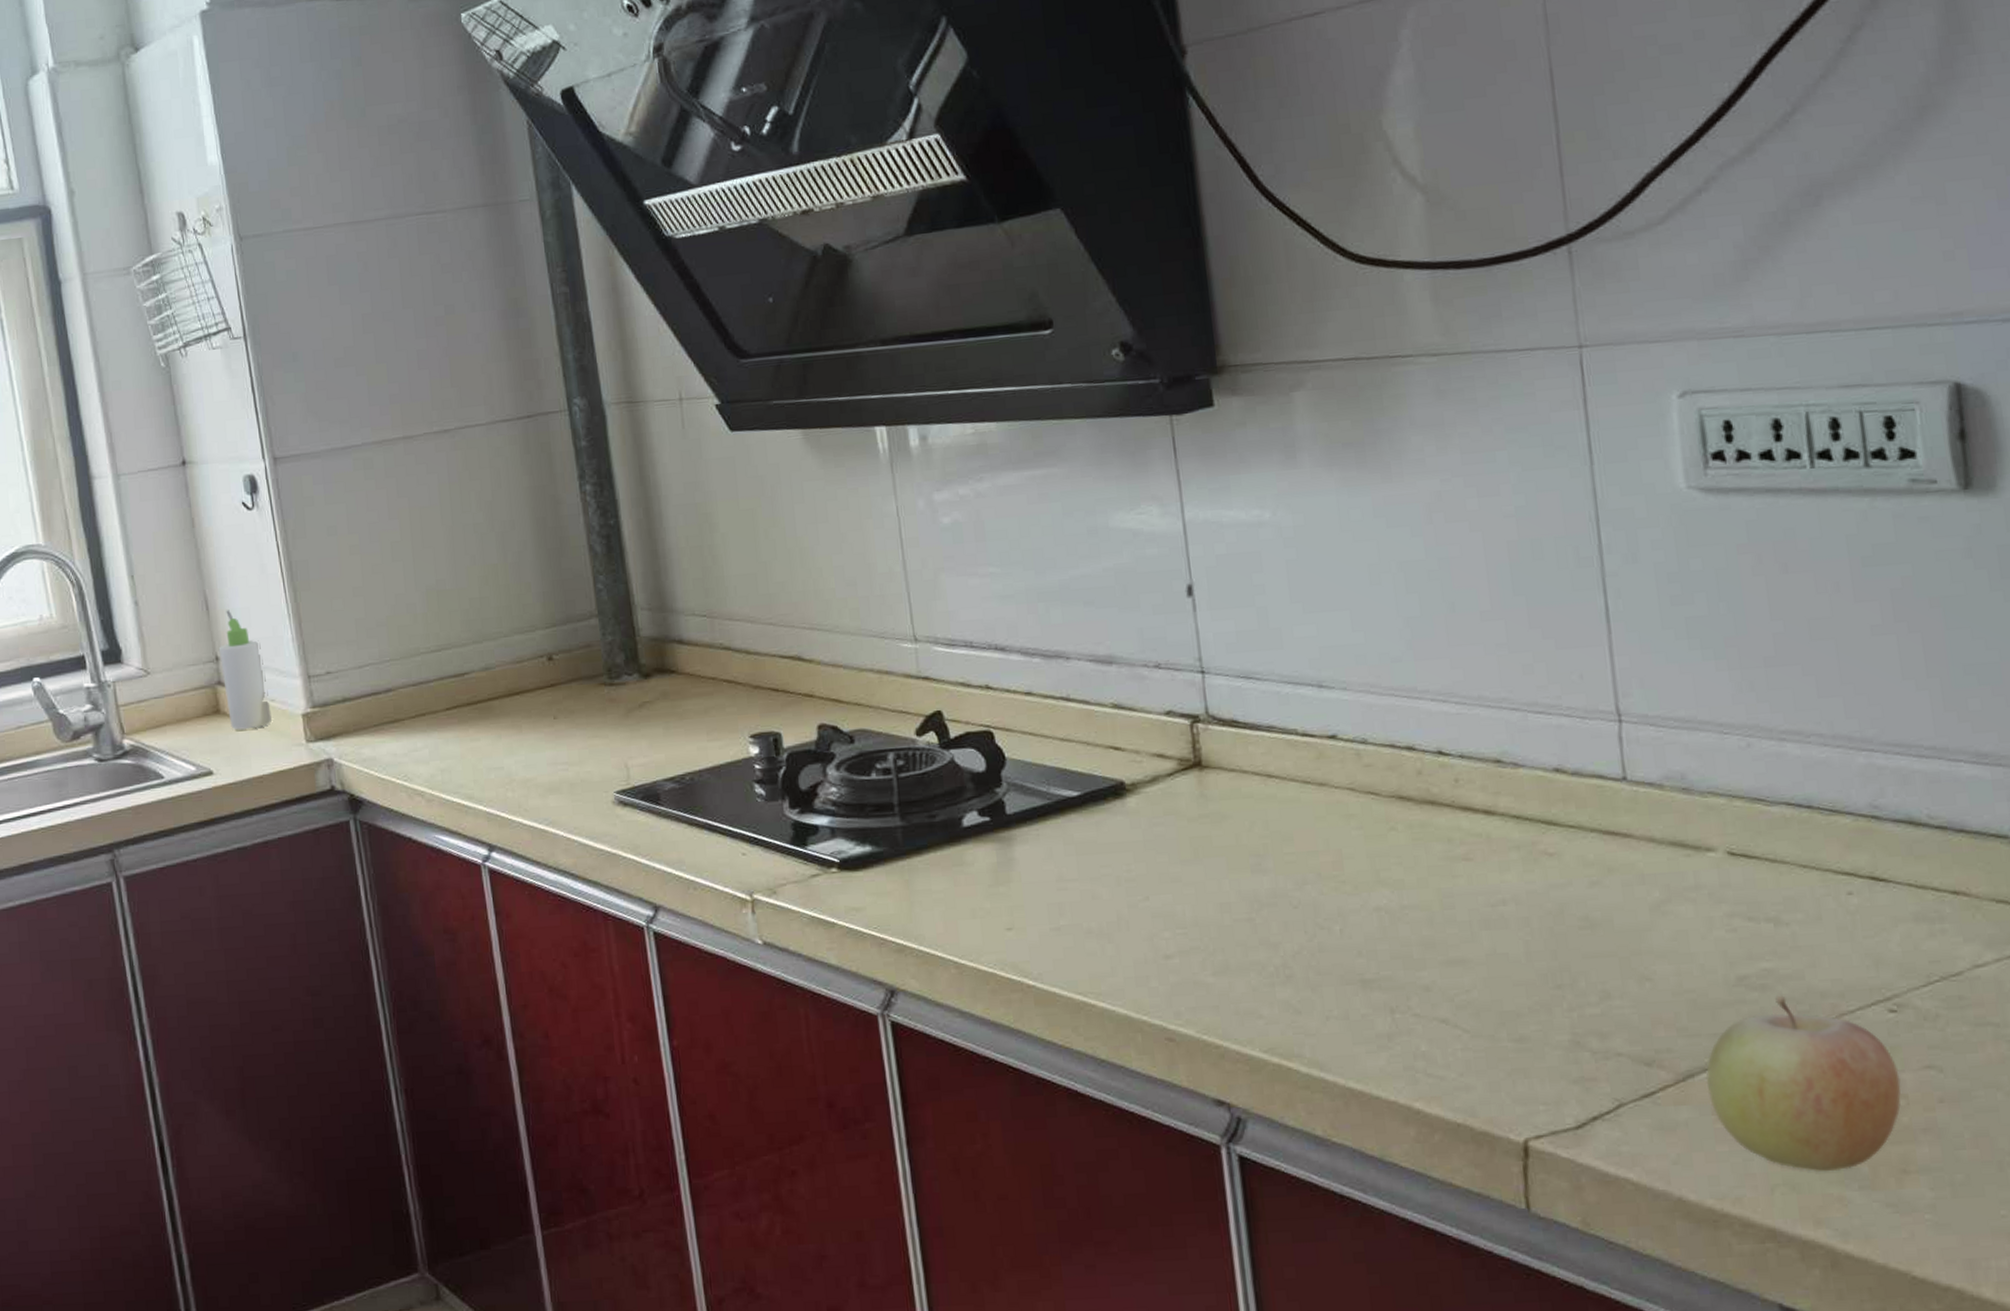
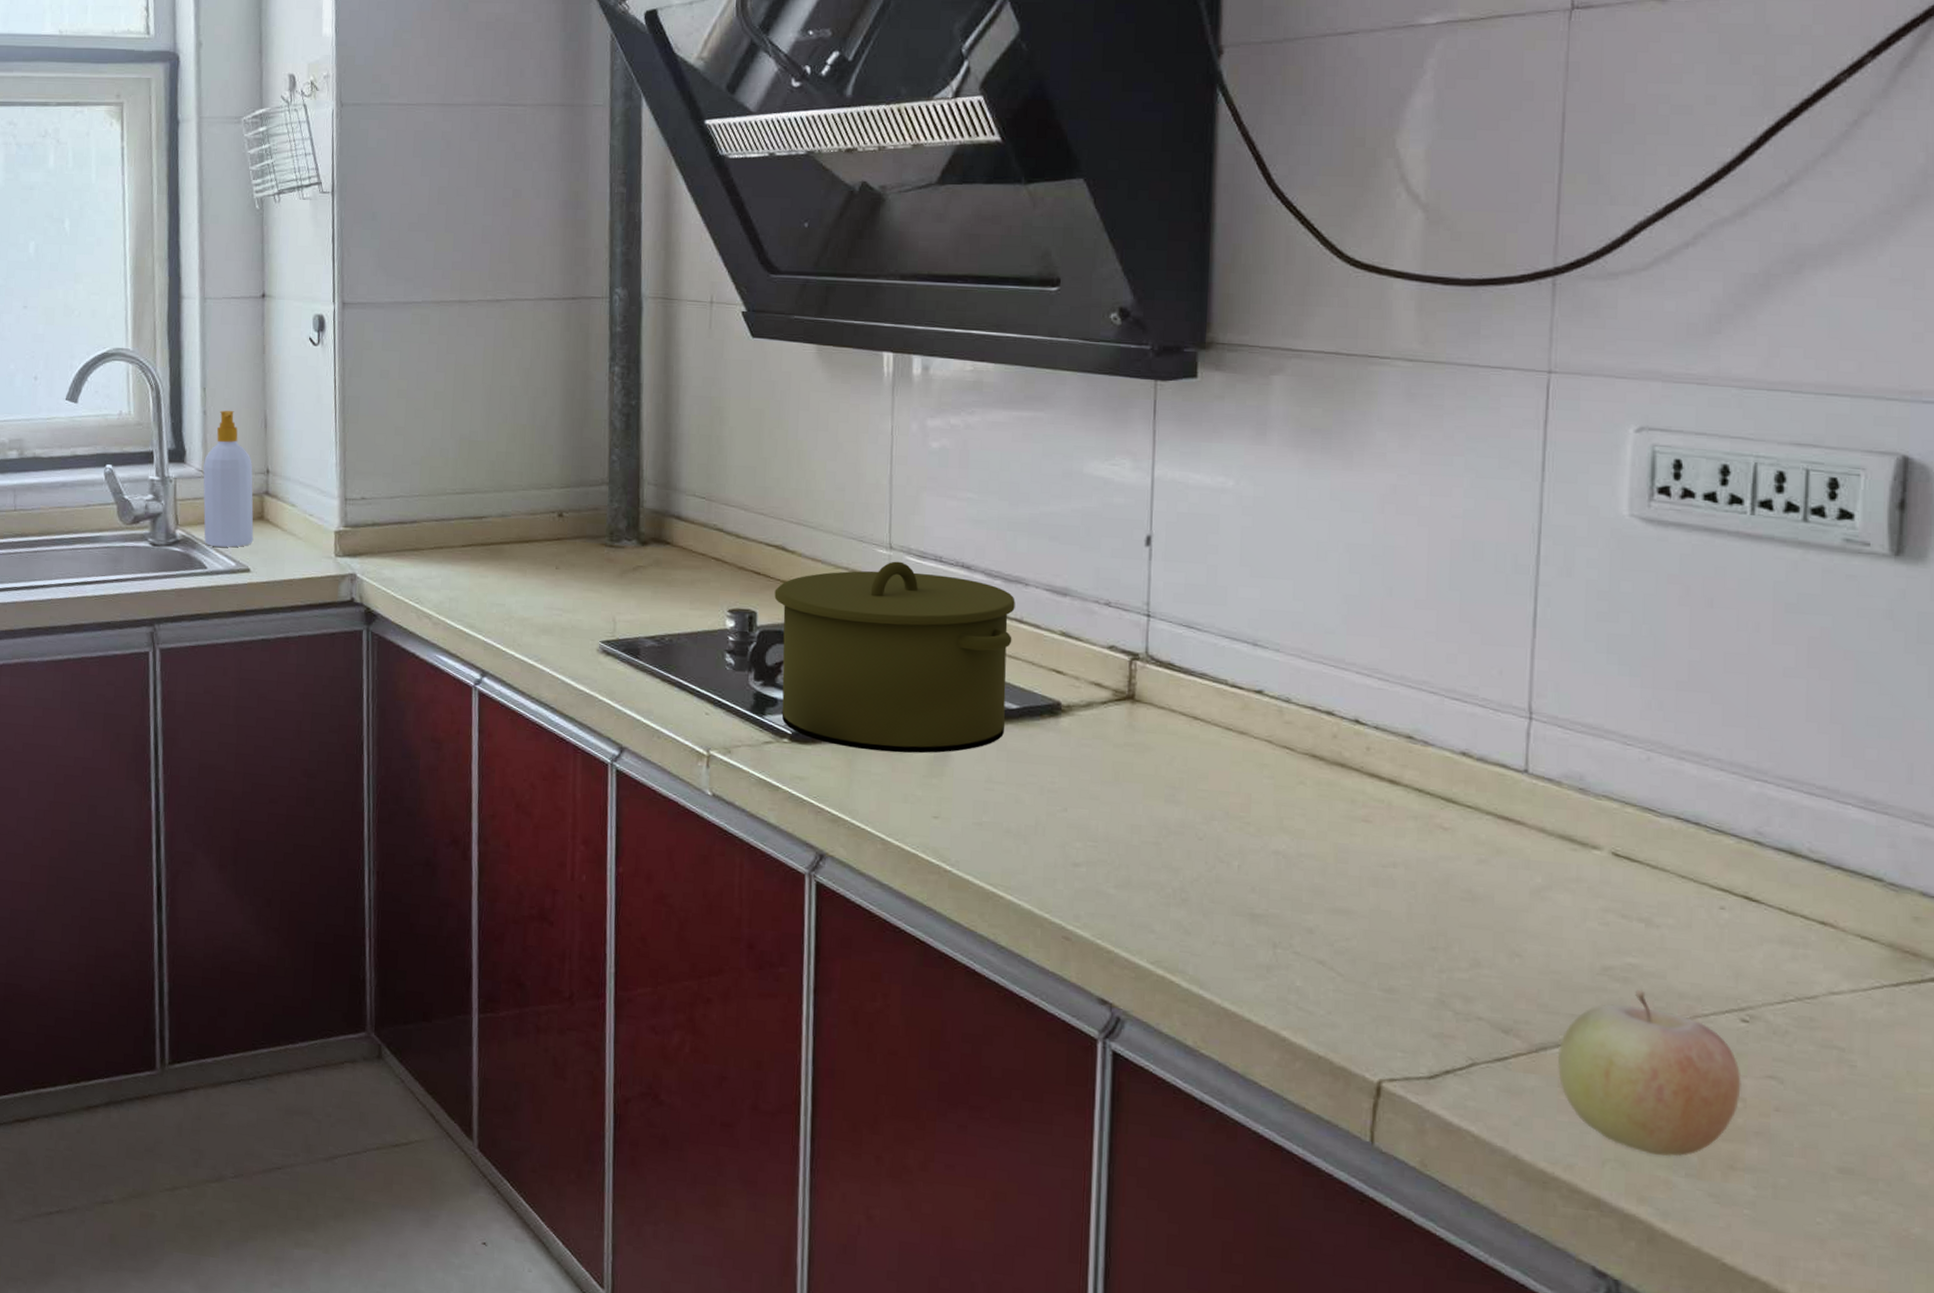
soap bottle: none [143,597,212,752] -> present [203,410,254,548]
bottle: present [218,610,272,730] -> none [270,430,308,538]
cooking pot: none [797,653,1069,868] -> present [774,561,1015,754]

